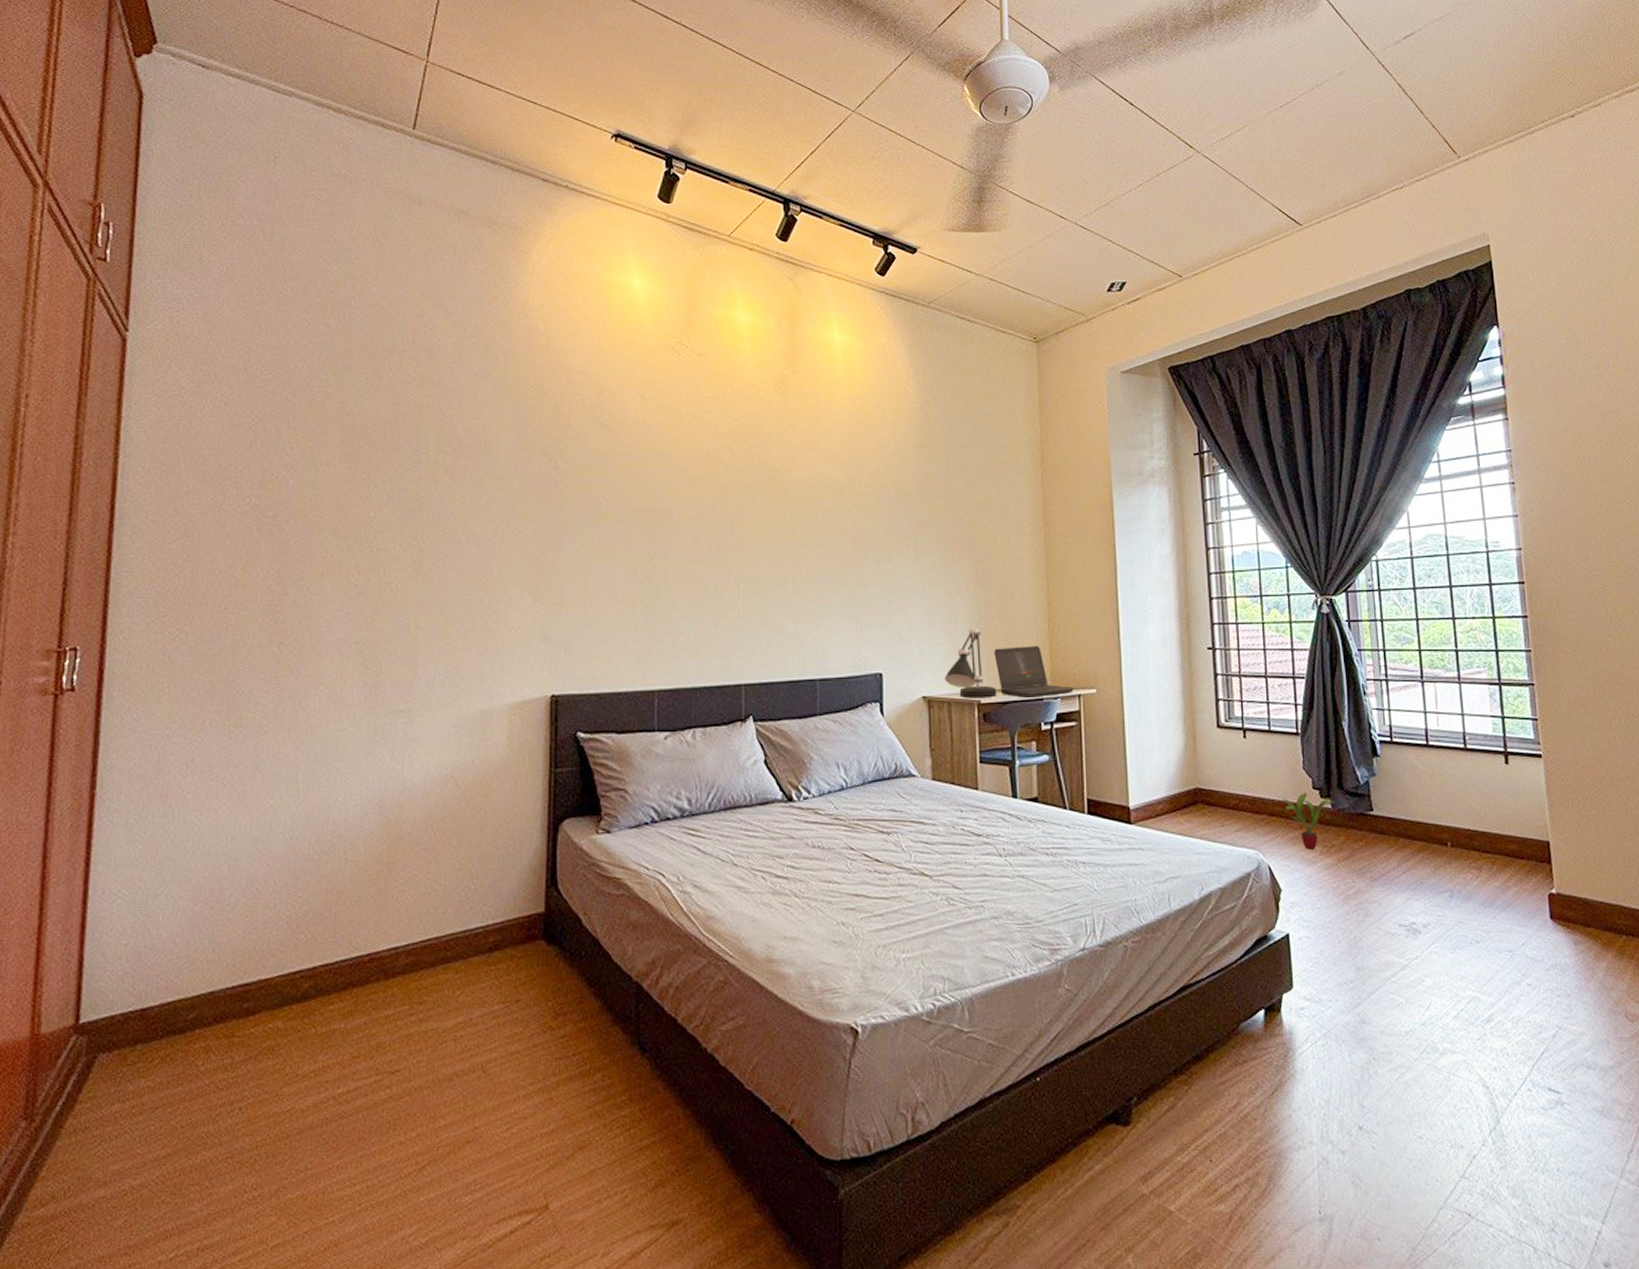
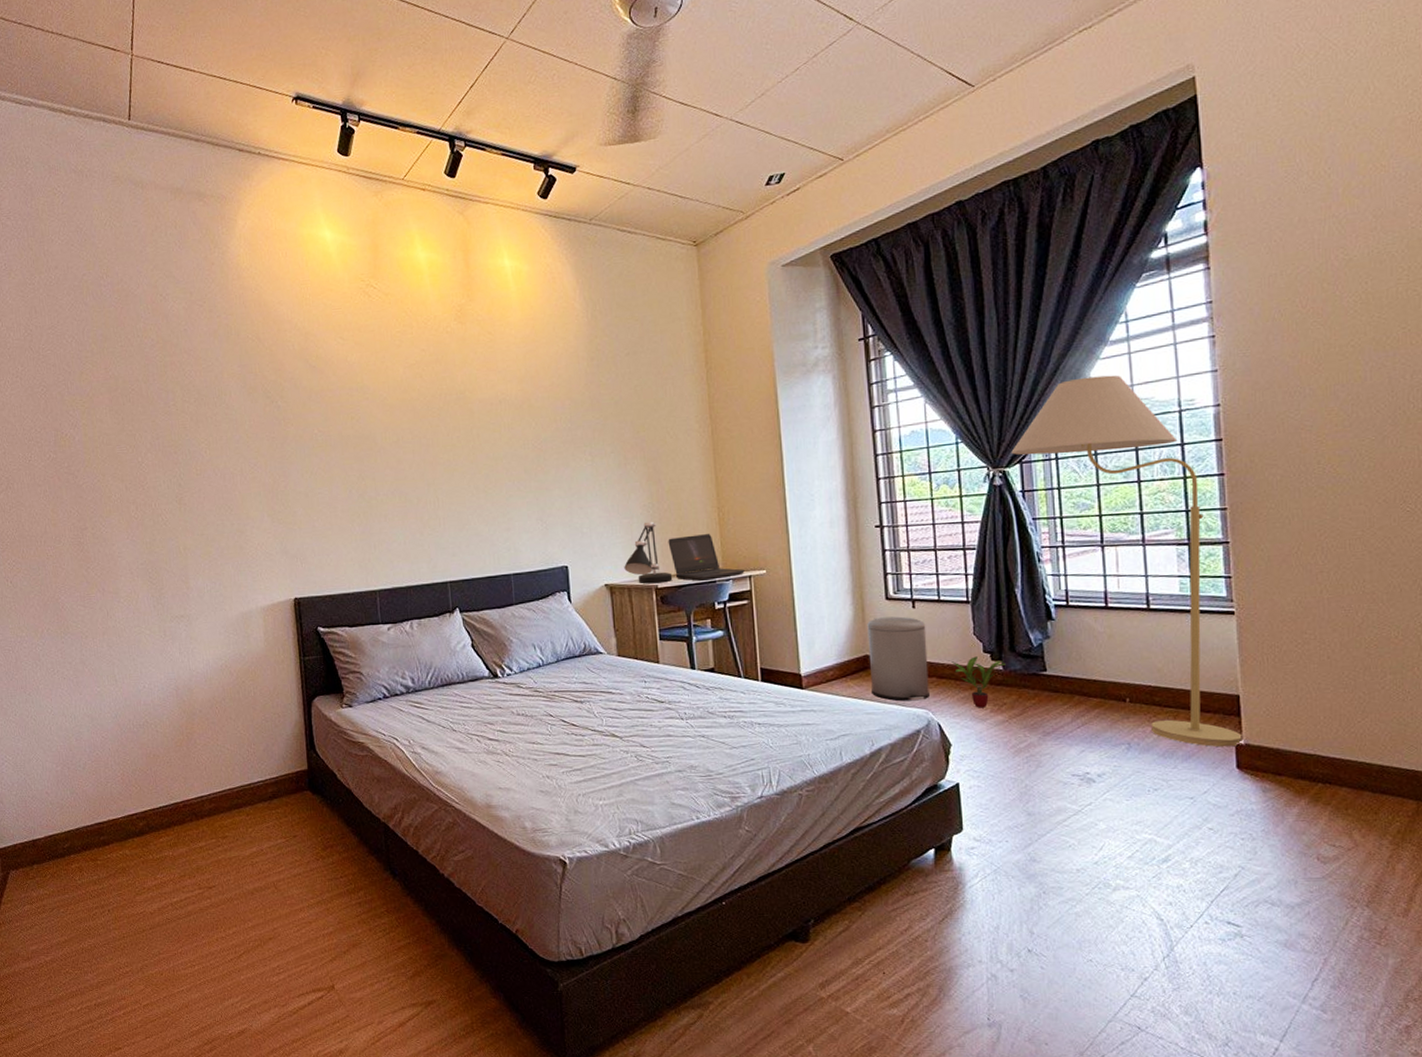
pedal bin: none [1198,746,1260,841] -> present [867,616,929,701]
floor lamp: none [1337,511,1554,897] -> present [1011,374,1242,747]

